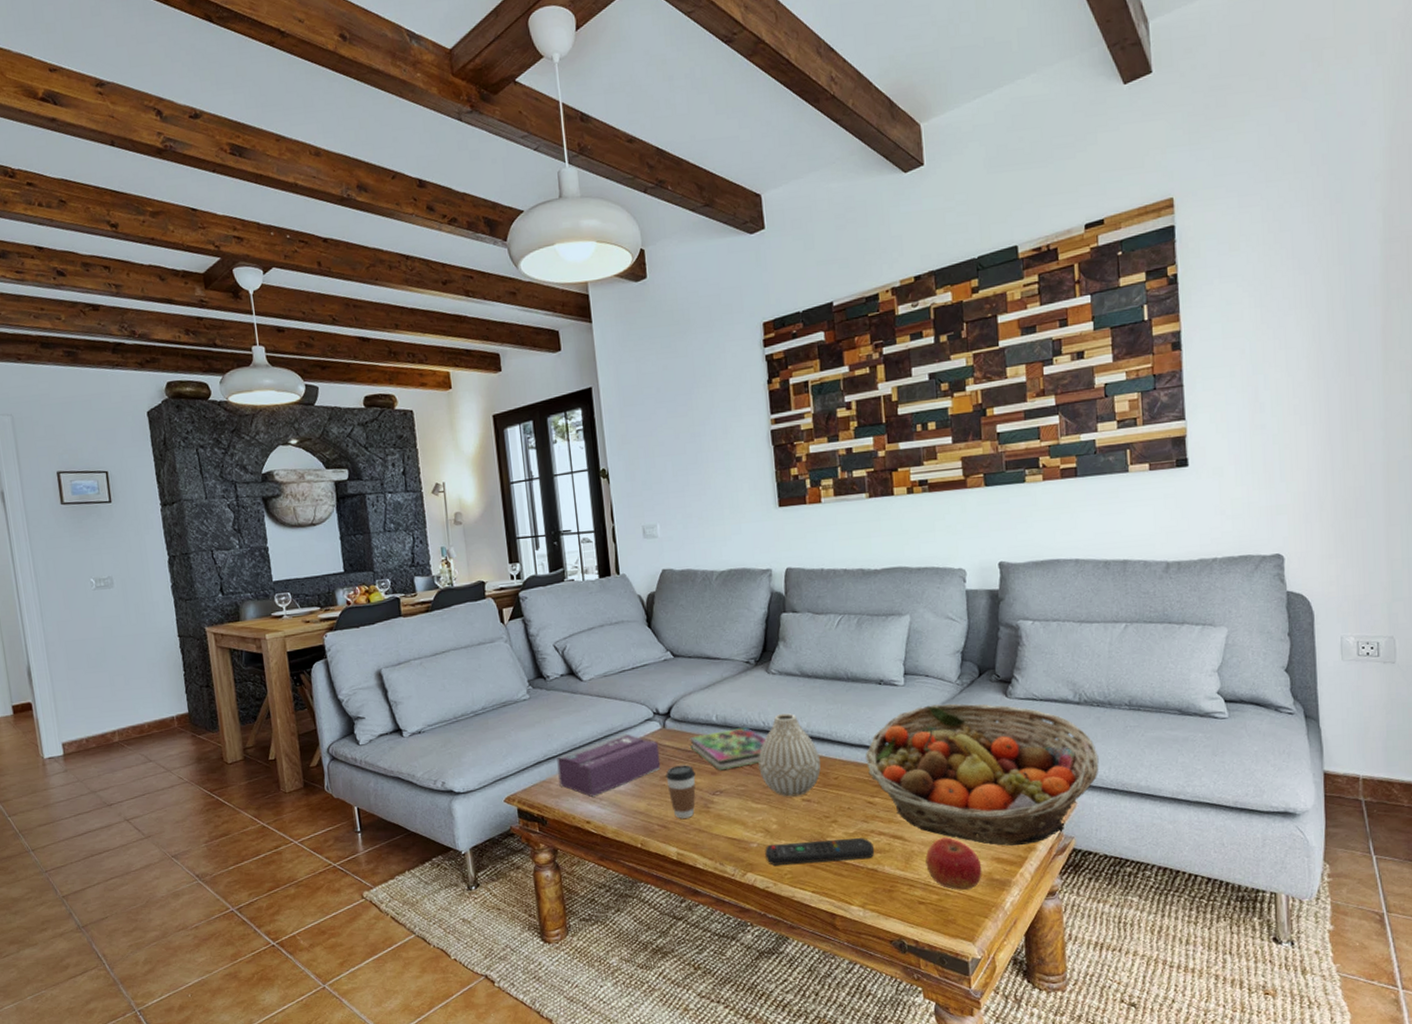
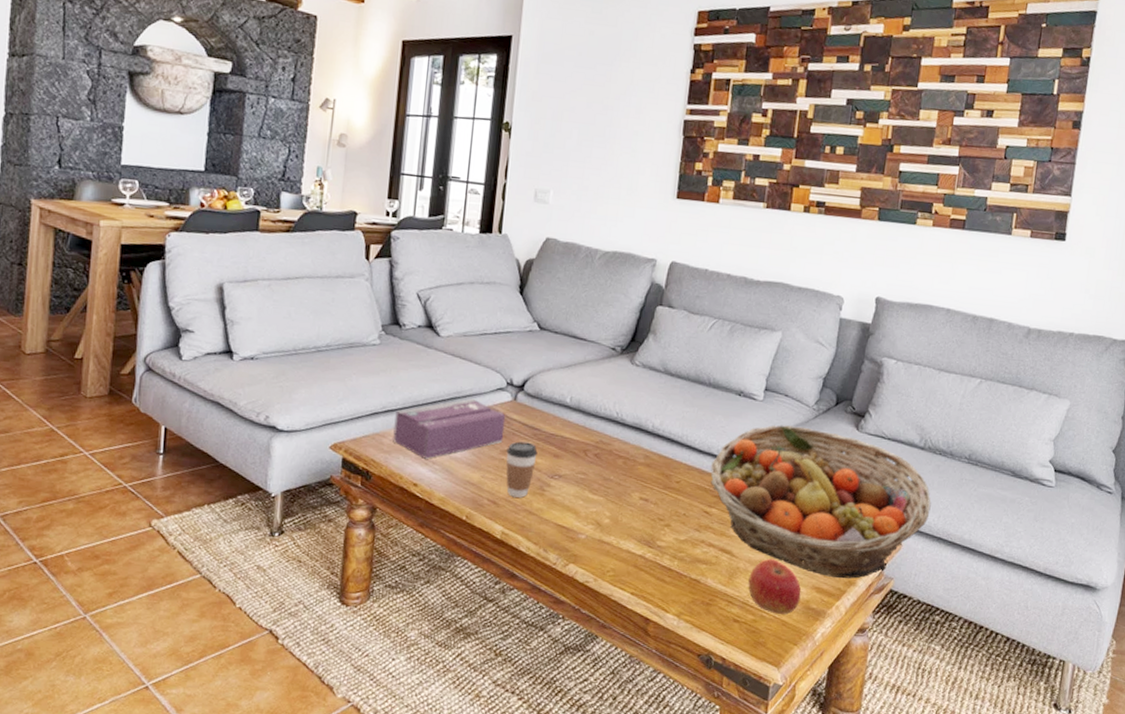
book: present [689,727,766,771] -> none [538,413,616,455]
vase: present [758,713,821,797] -> none [603,407,666,494]
remote control: present [765,837,874,865] -> none [591,538,701,568]

